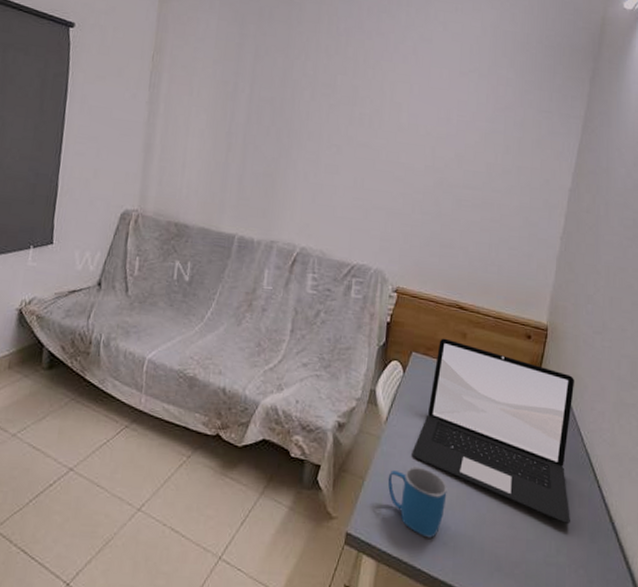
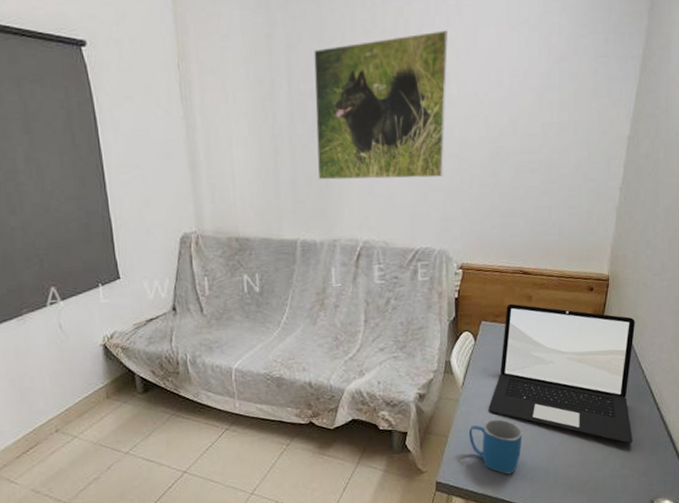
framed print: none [265,63,403,197] -> present [314,30,448,180]

